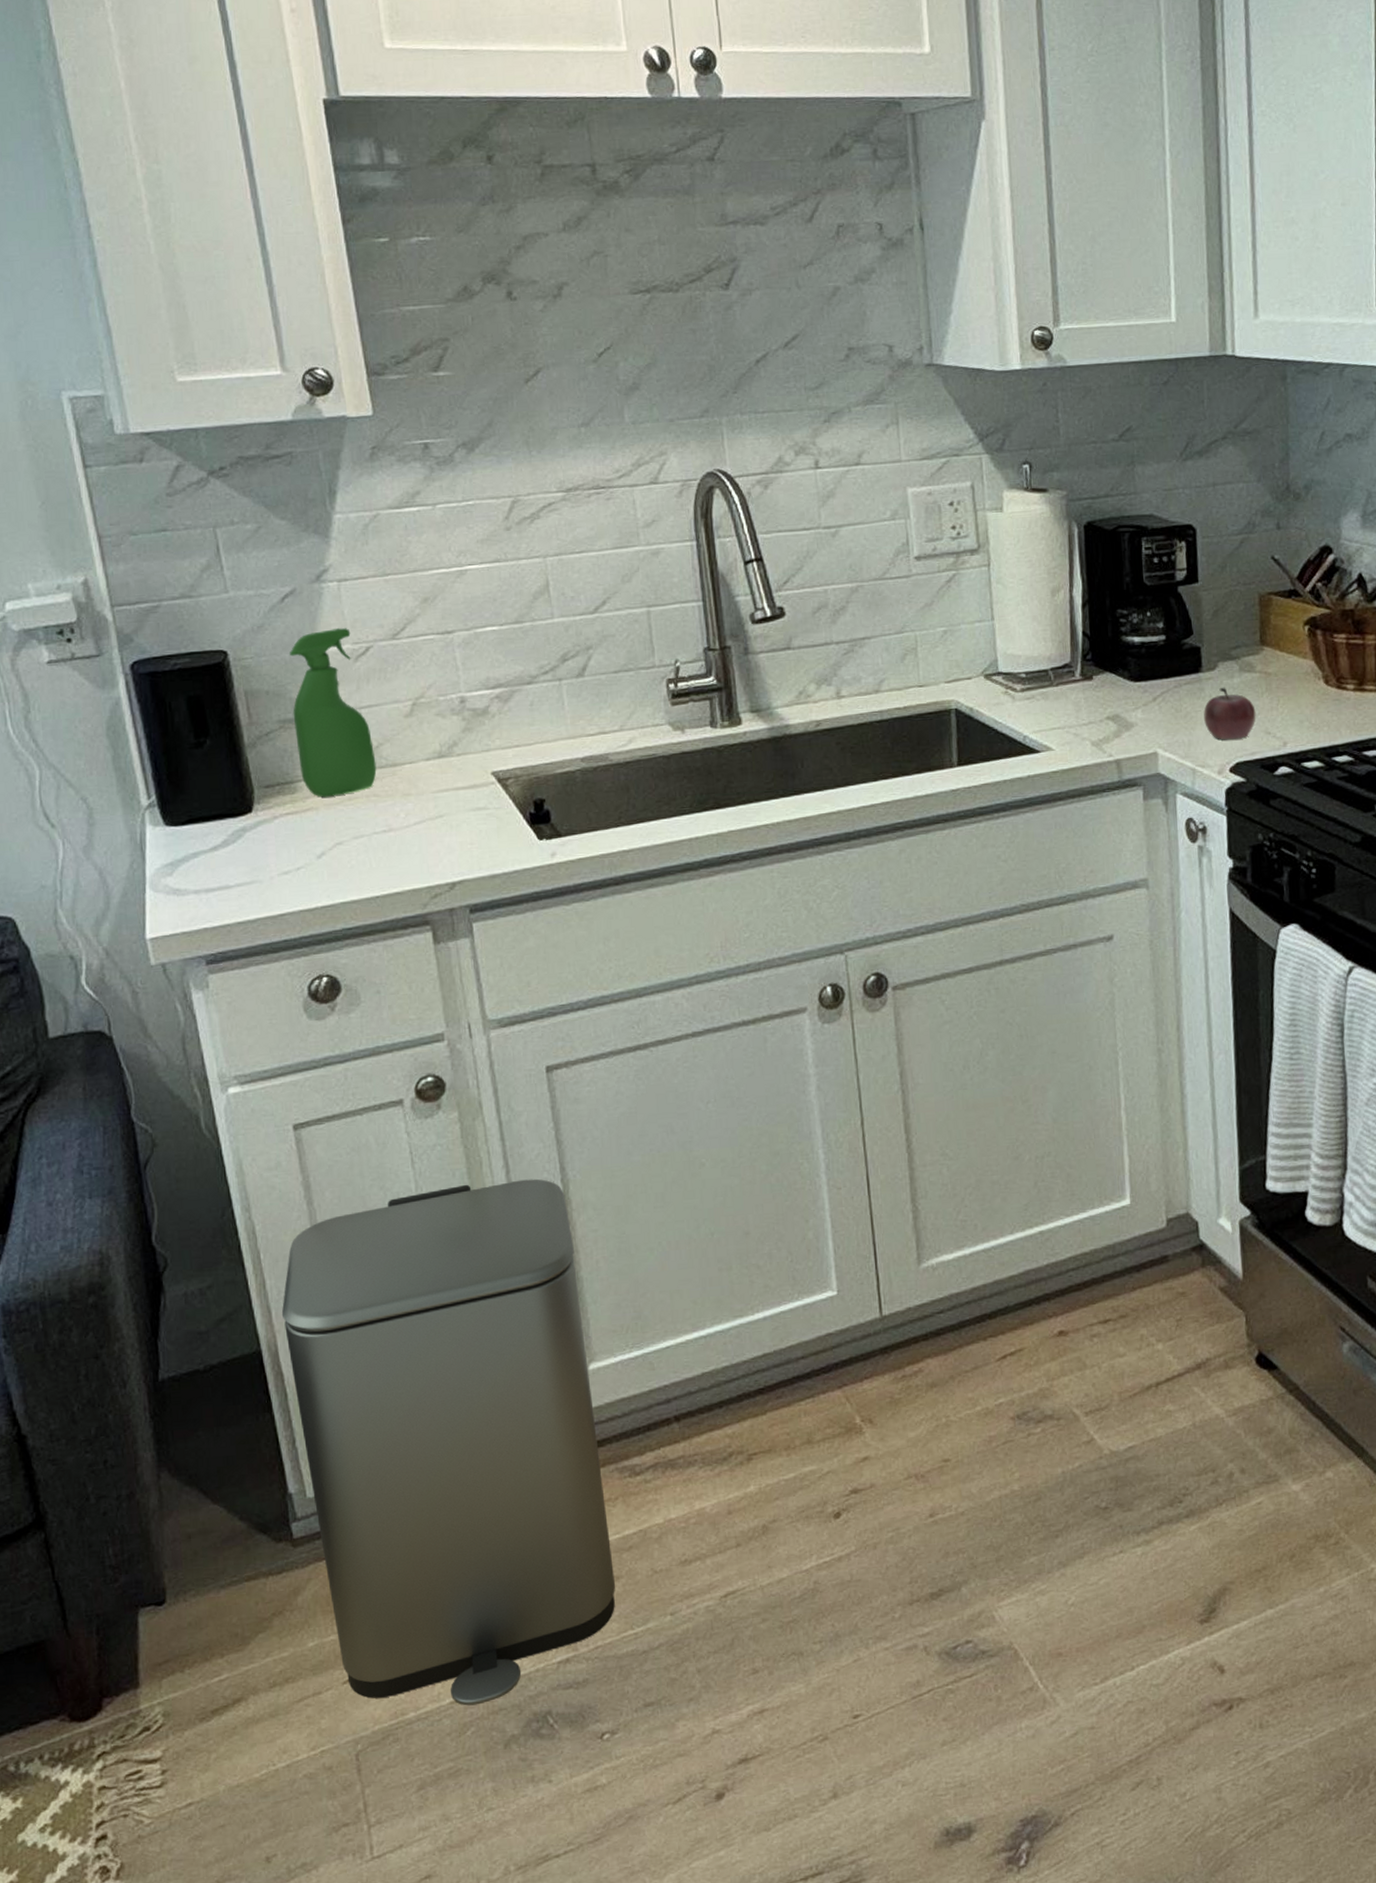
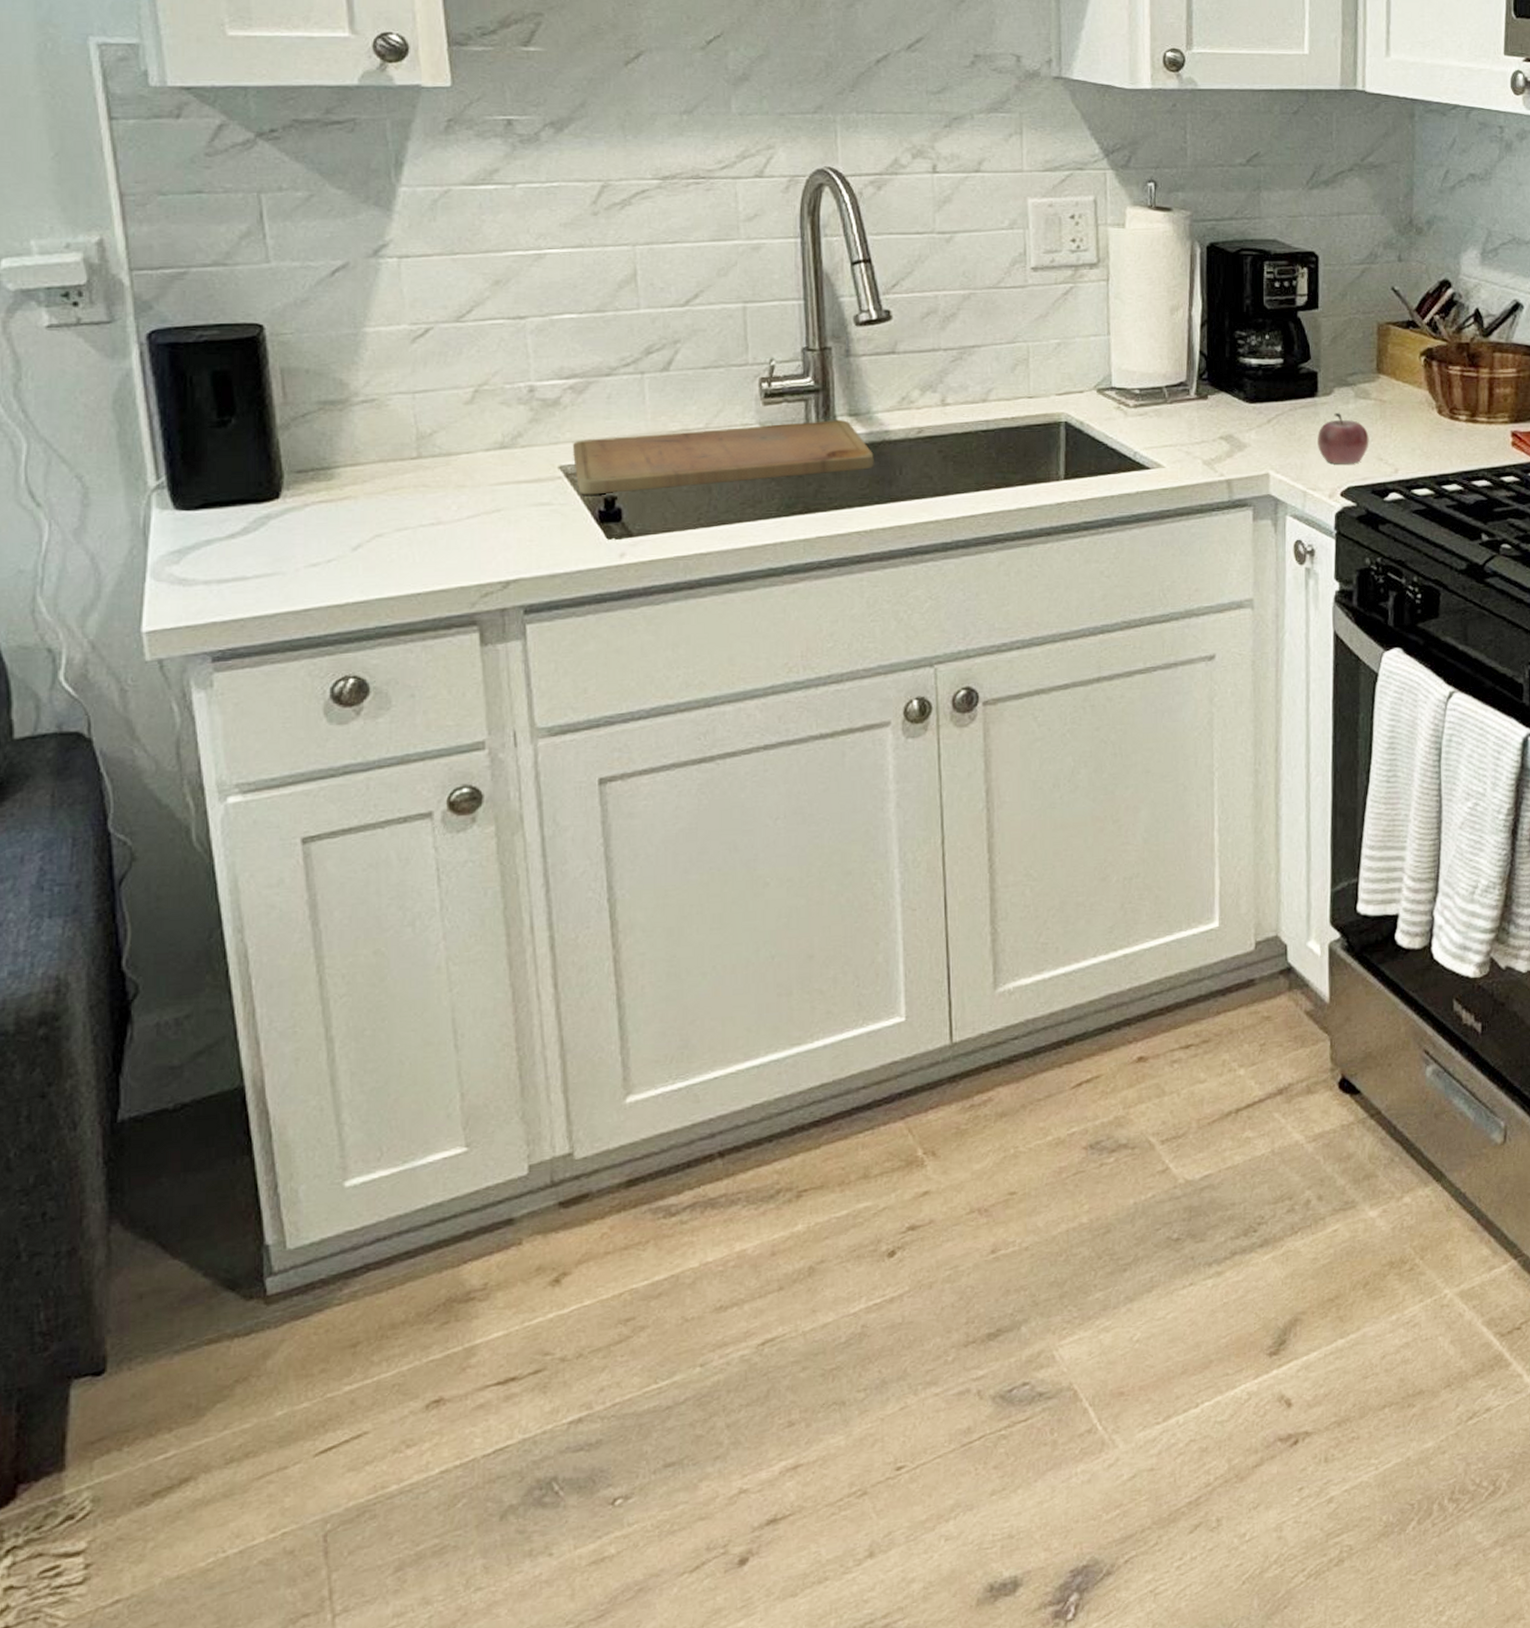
pedal bin: present [281,1179,615,1706] -> none [272,898,639,1475]
spray bottle: present [290,627,377,797] -> none [335,306,428,486]
cutting board: none [503,716,777,799] -> present [573,420,874,495]

